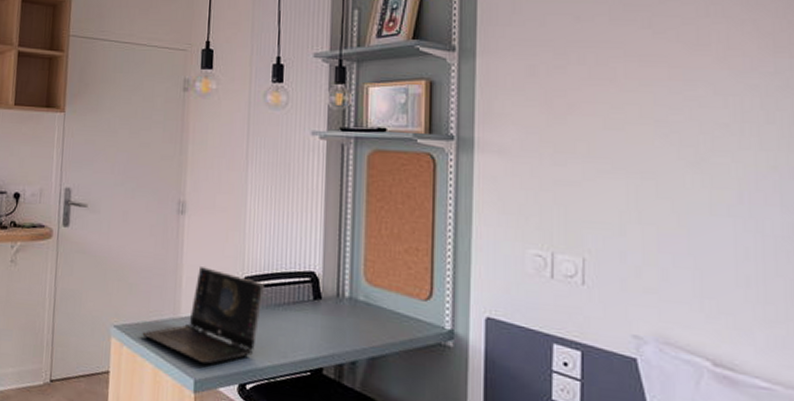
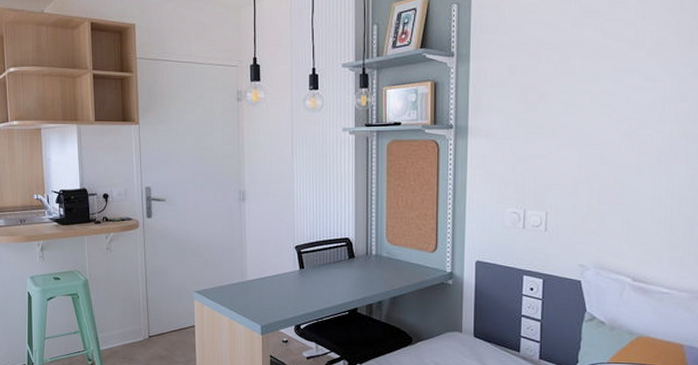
laptop: present [142,267,264,365] -> none [218,241,311,314]

